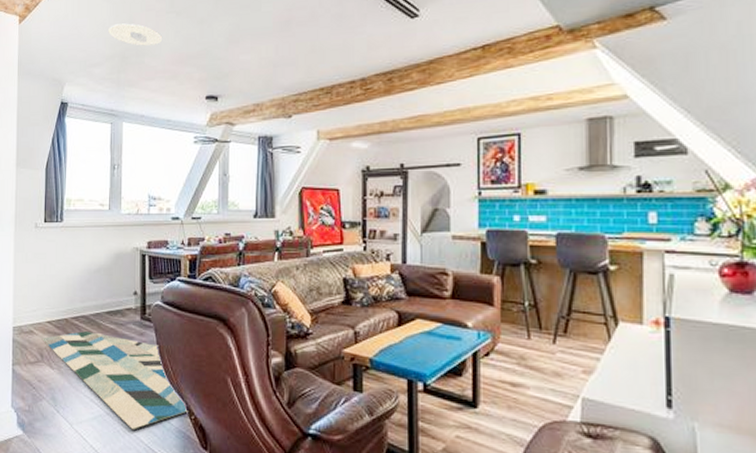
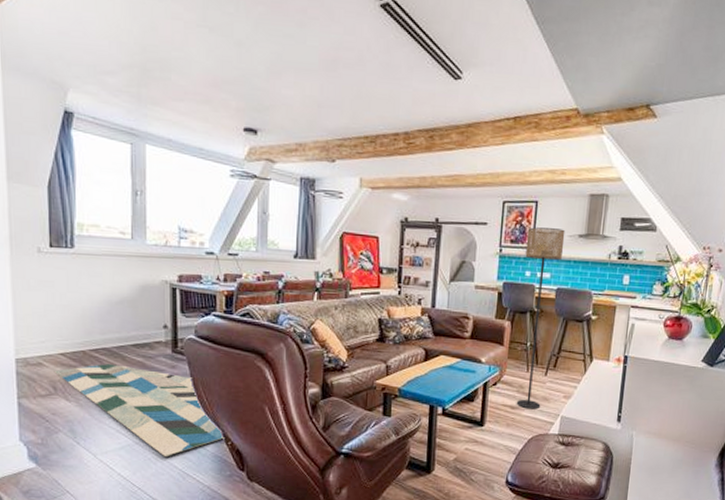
recessed light: present [108,23,163,46] -> none [124,28,193,62]
floor lamp: none [510,162,560,388] -> present [516,227,565,410]

